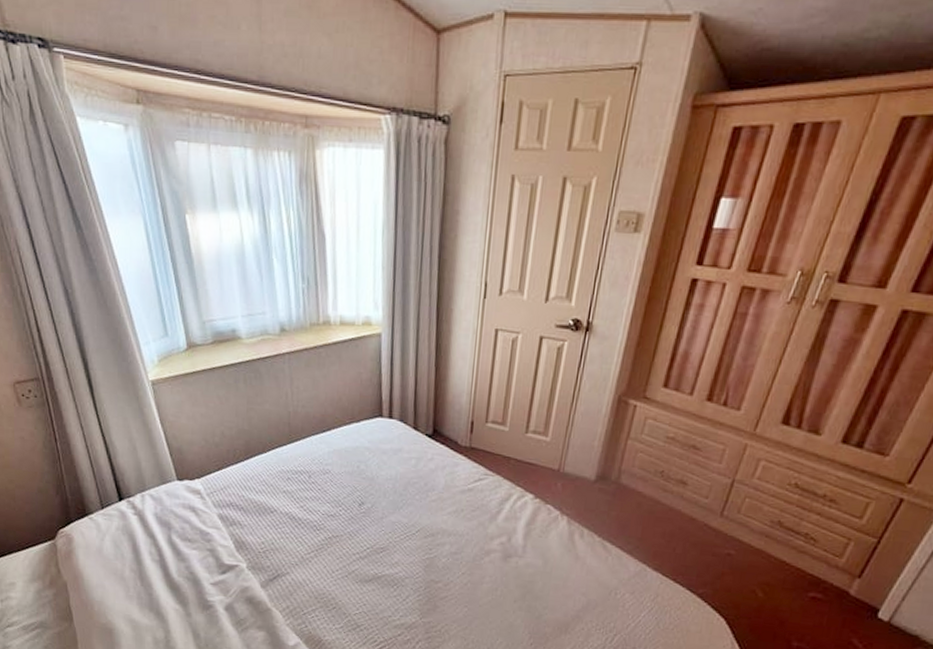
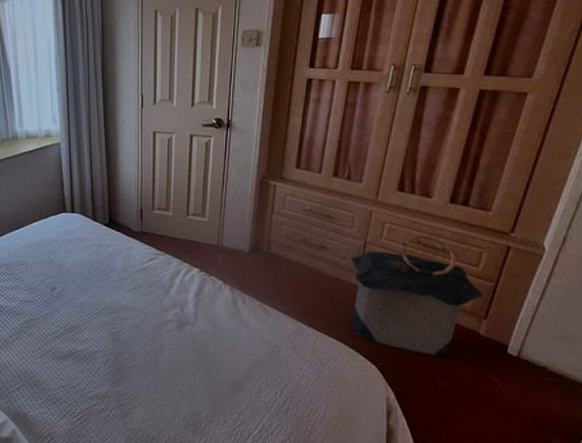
laundry hamper: none [703,476,861,615] -> present [350,234,482,357]

